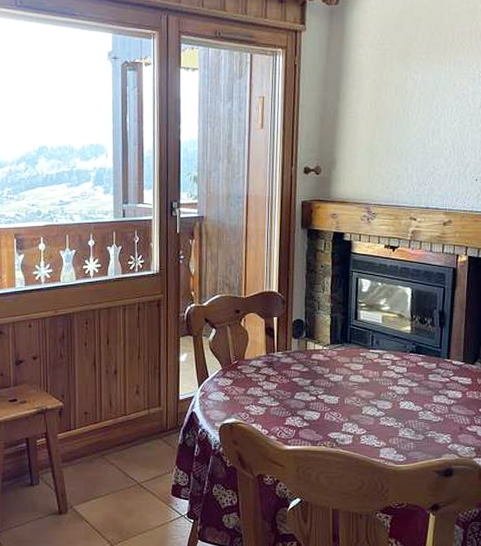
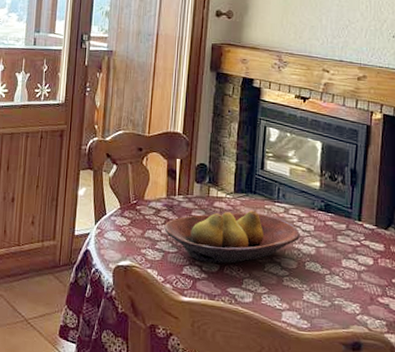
fruit bowl: none [265,359,394,412] -> present [164,210,300,264]

